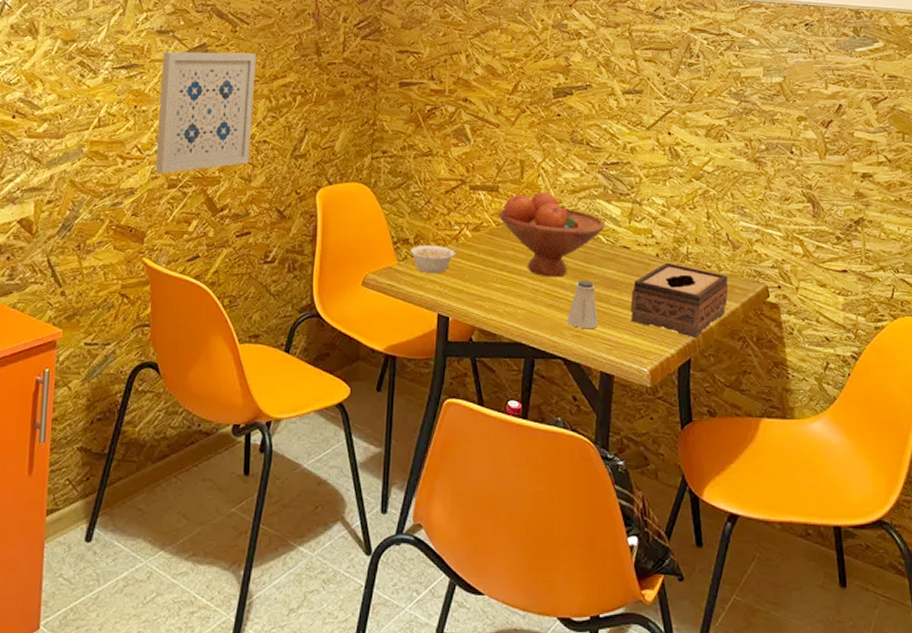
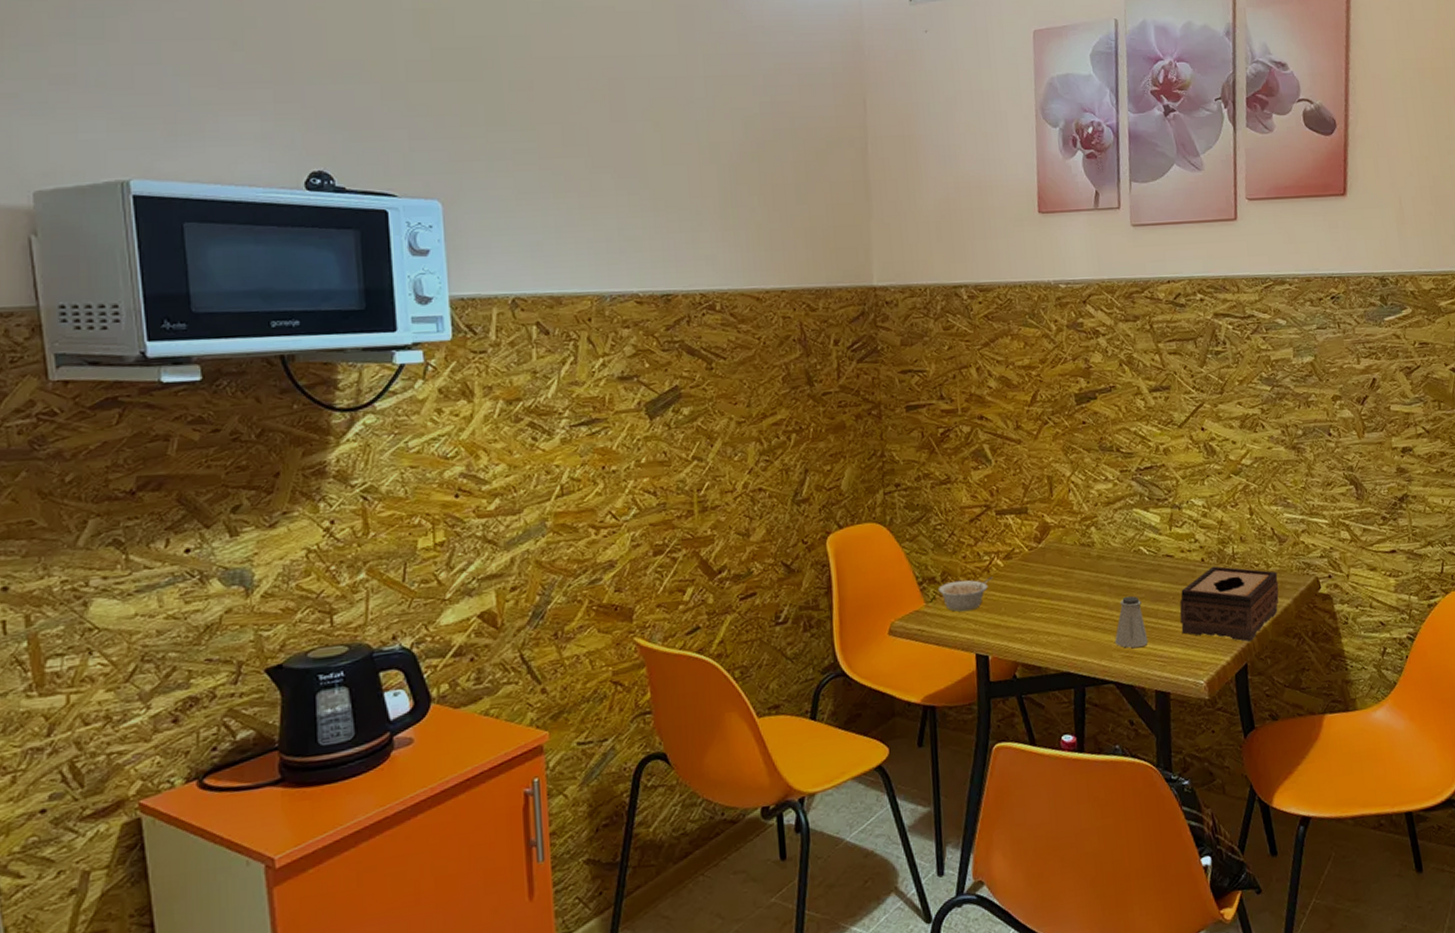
wall art: present [156,51,257,174] -> none [628,391,745,540]
fruit bowl: present [499,191,605,278] -> none [1030,507,1145,599]

